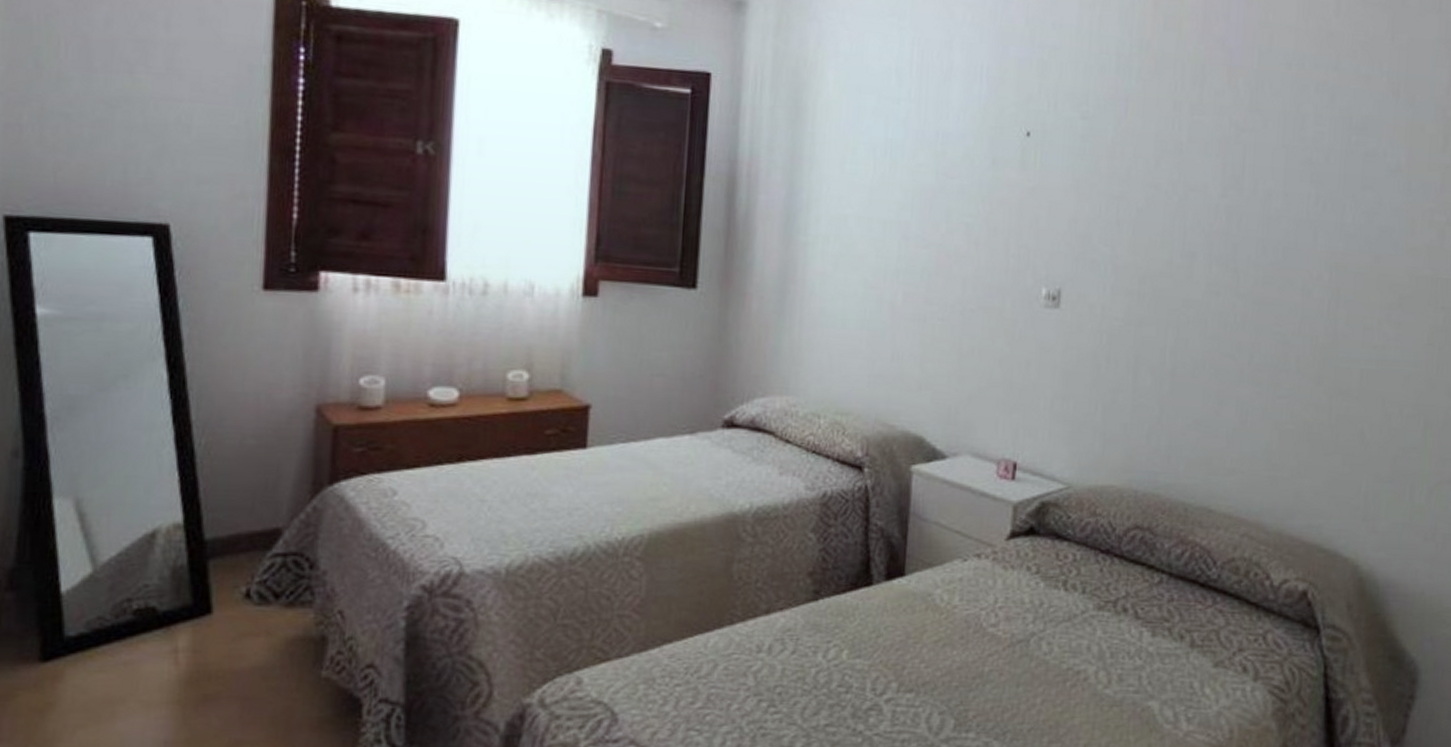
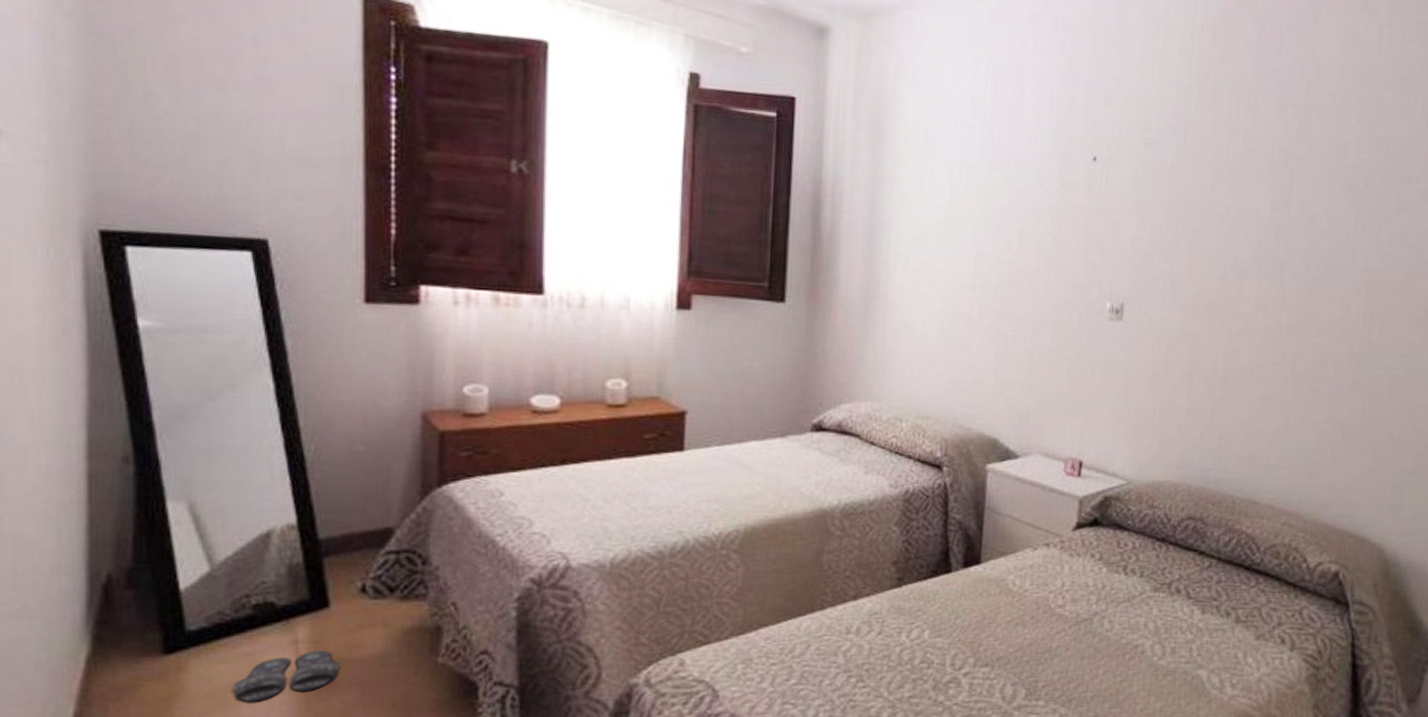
slippers: none [108,660,222,716] -> present [232,650,342,702]

